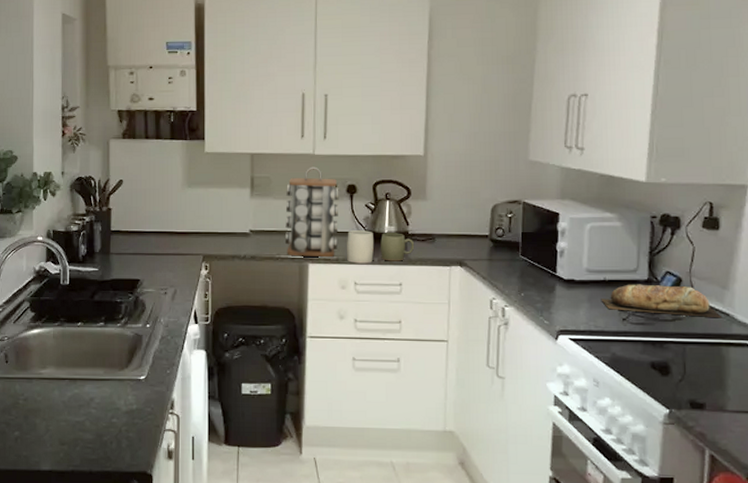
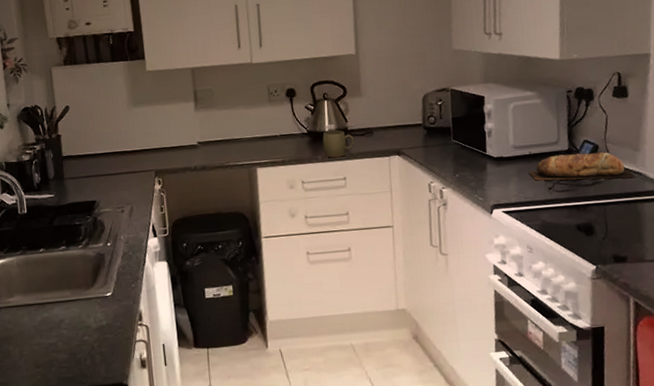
spice rack: present [285,166,339,258] -> none [228,75,283,163]
mug: present [347,230,375,264] -> none [290,131,318,164]

